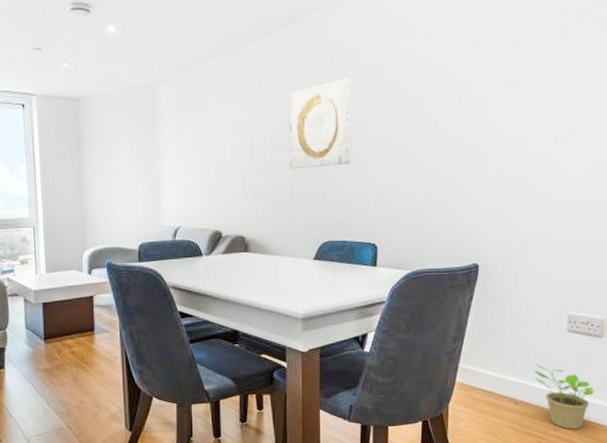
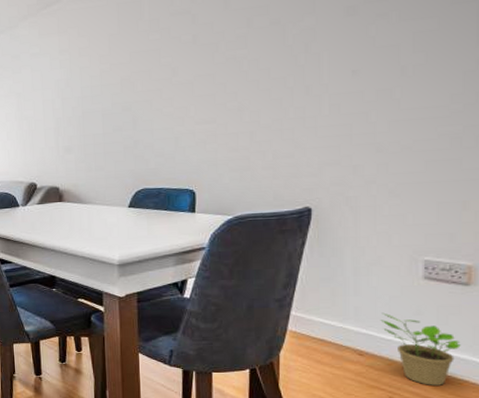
wall art: present [288,78,352,170] -> none [98,25,165,121]

